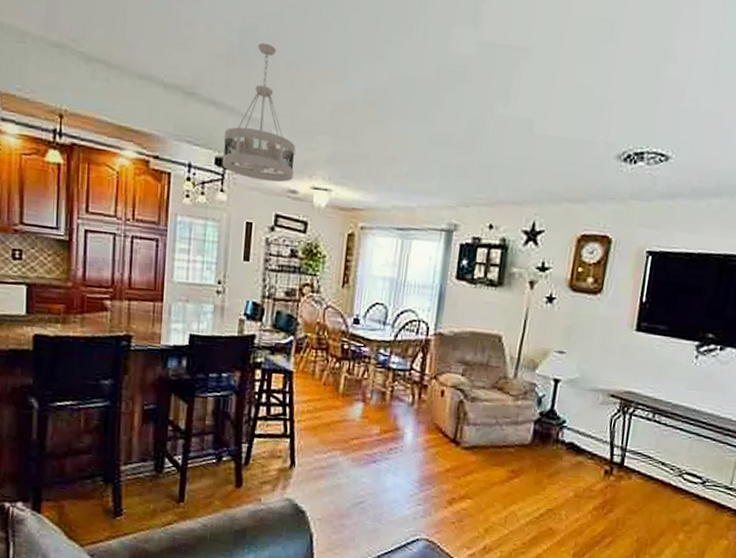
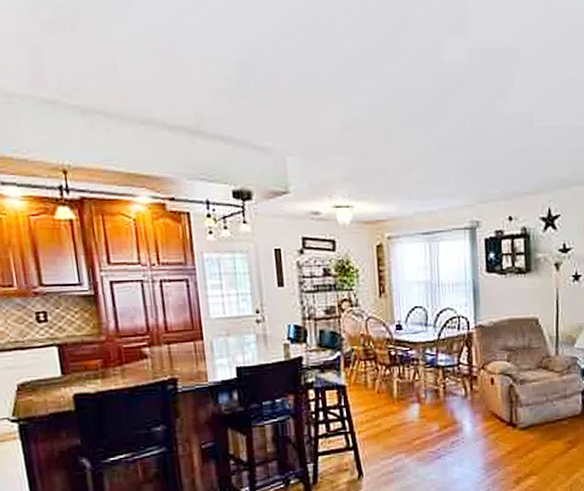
ceiling light fixture: present [222,43,296,182] -> none [237,74,314,207]

